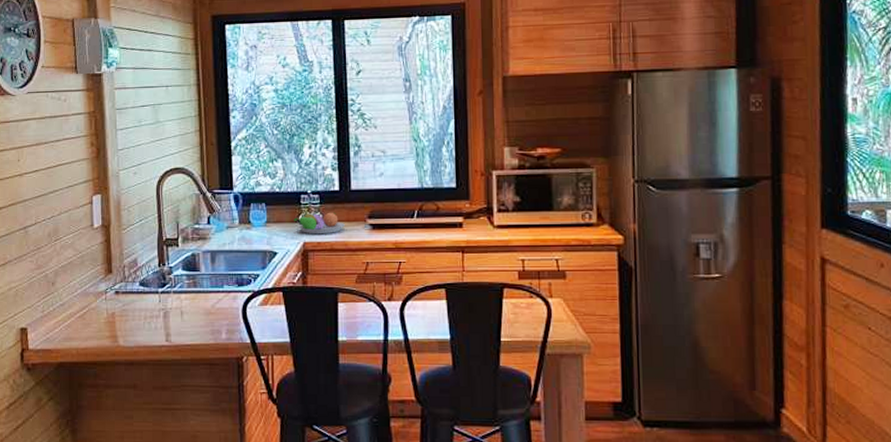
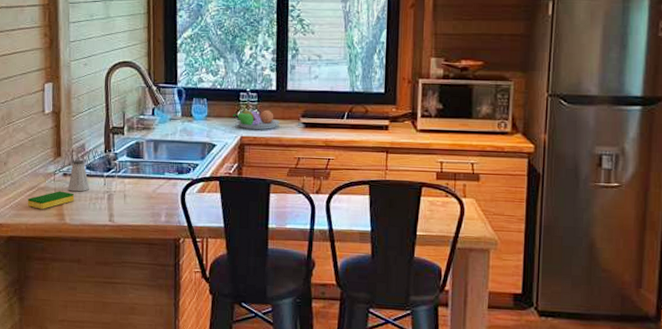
dish sponge: none [77,311,128,331] -> present [27,191,75,209]
saltshaker: none [120,276,143,311] -> present [67,160,89,192]

